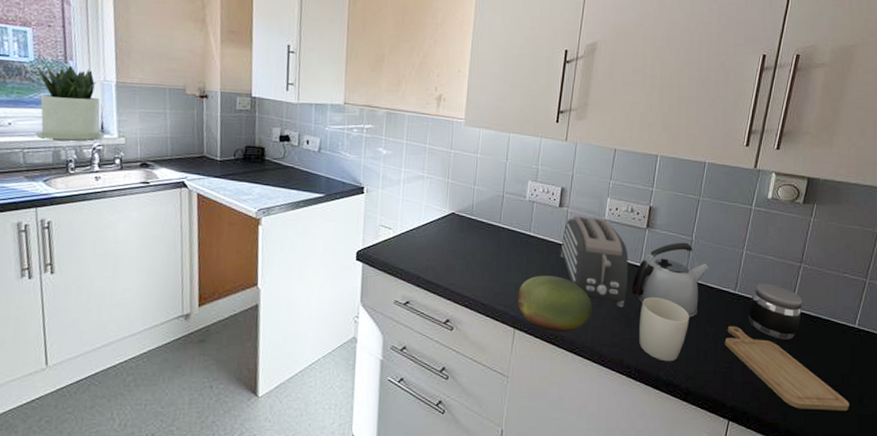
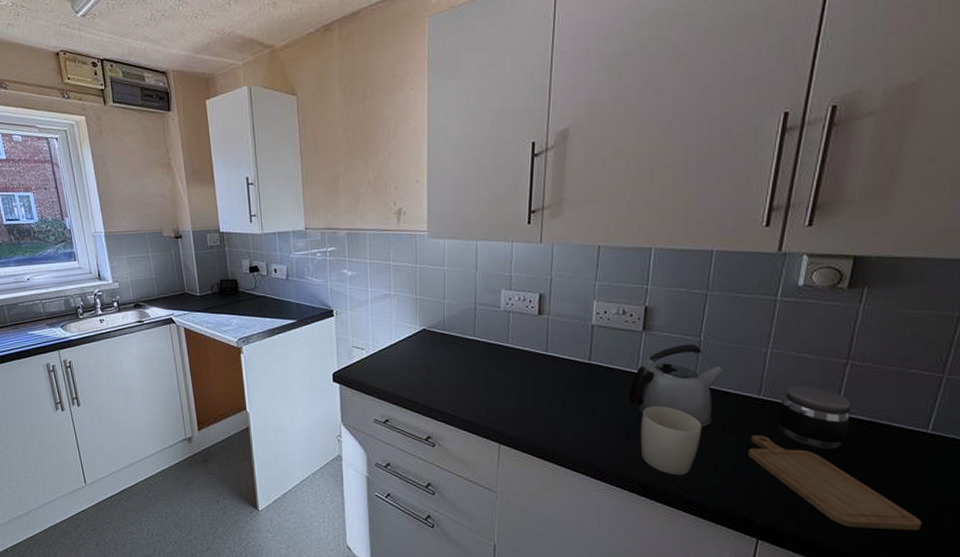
planter: present [35,64,106,141] -> none [40,221,103,290]
fruit: present [517,275,593,332] -> none [500,388,584,446]
toaster: present [560,215,629,308] -> none [543,322,624,418]

